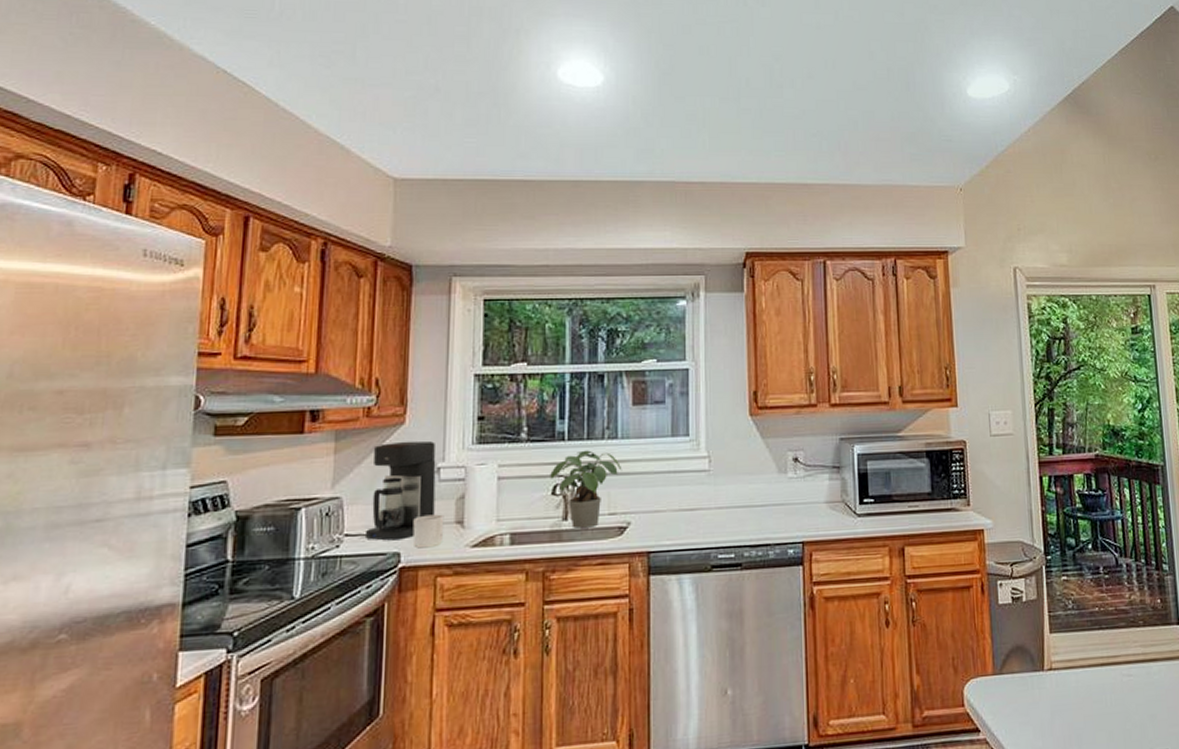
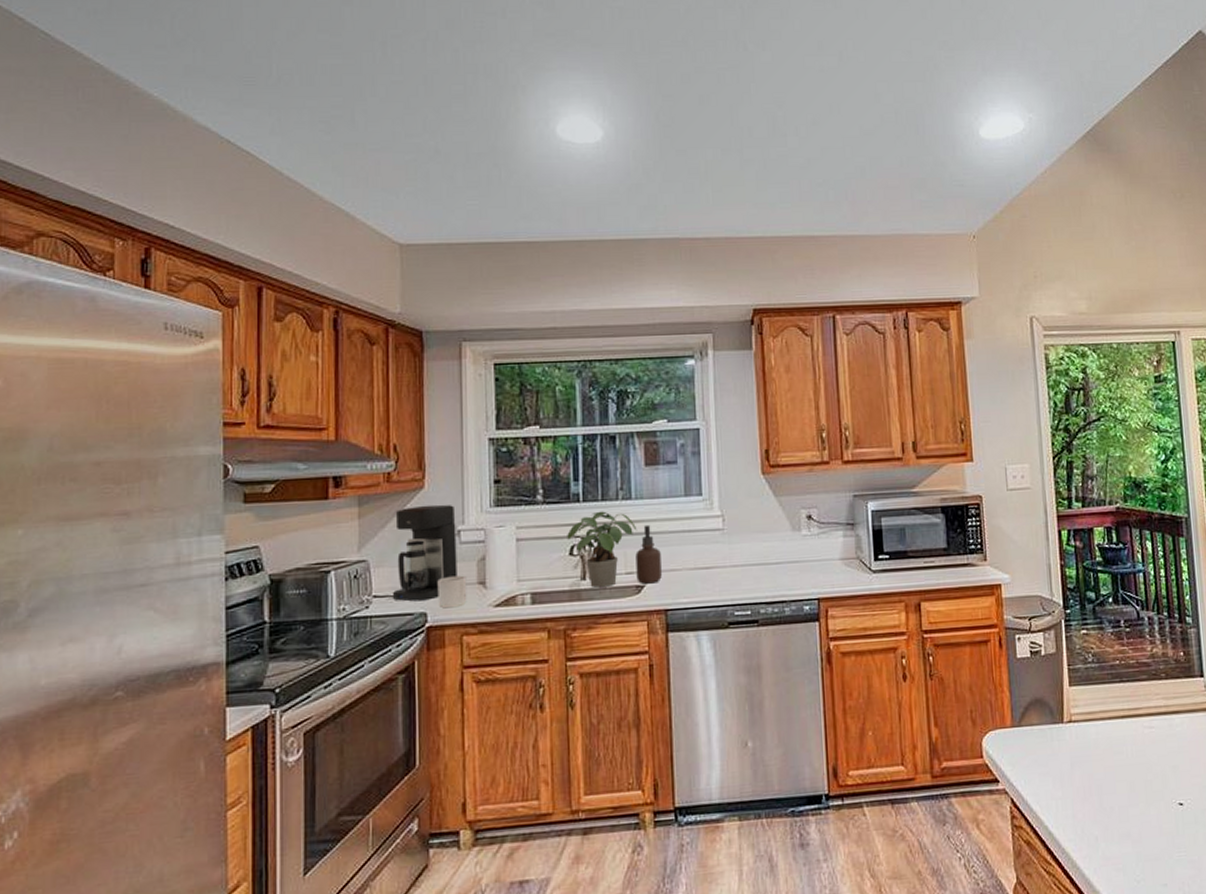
soap dispenser: none [619,464,645,525] -> present [635,524,662,584]

